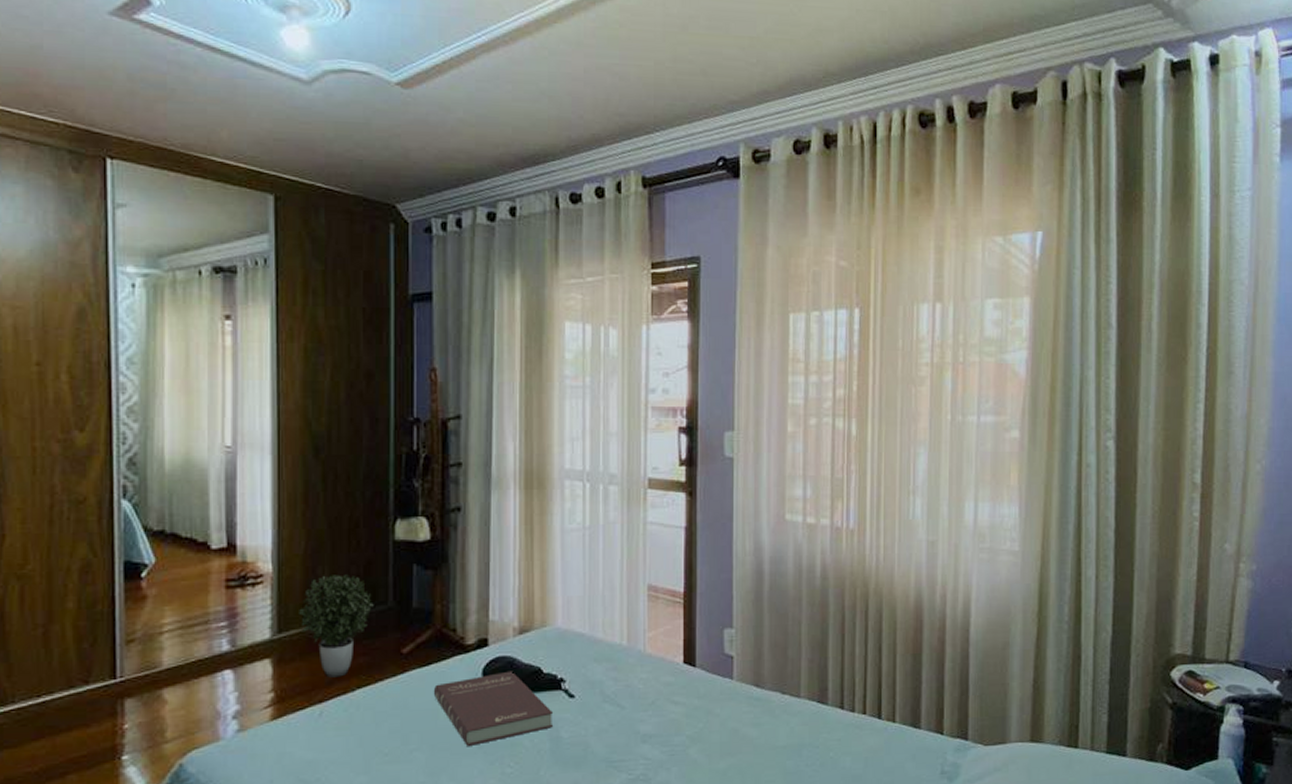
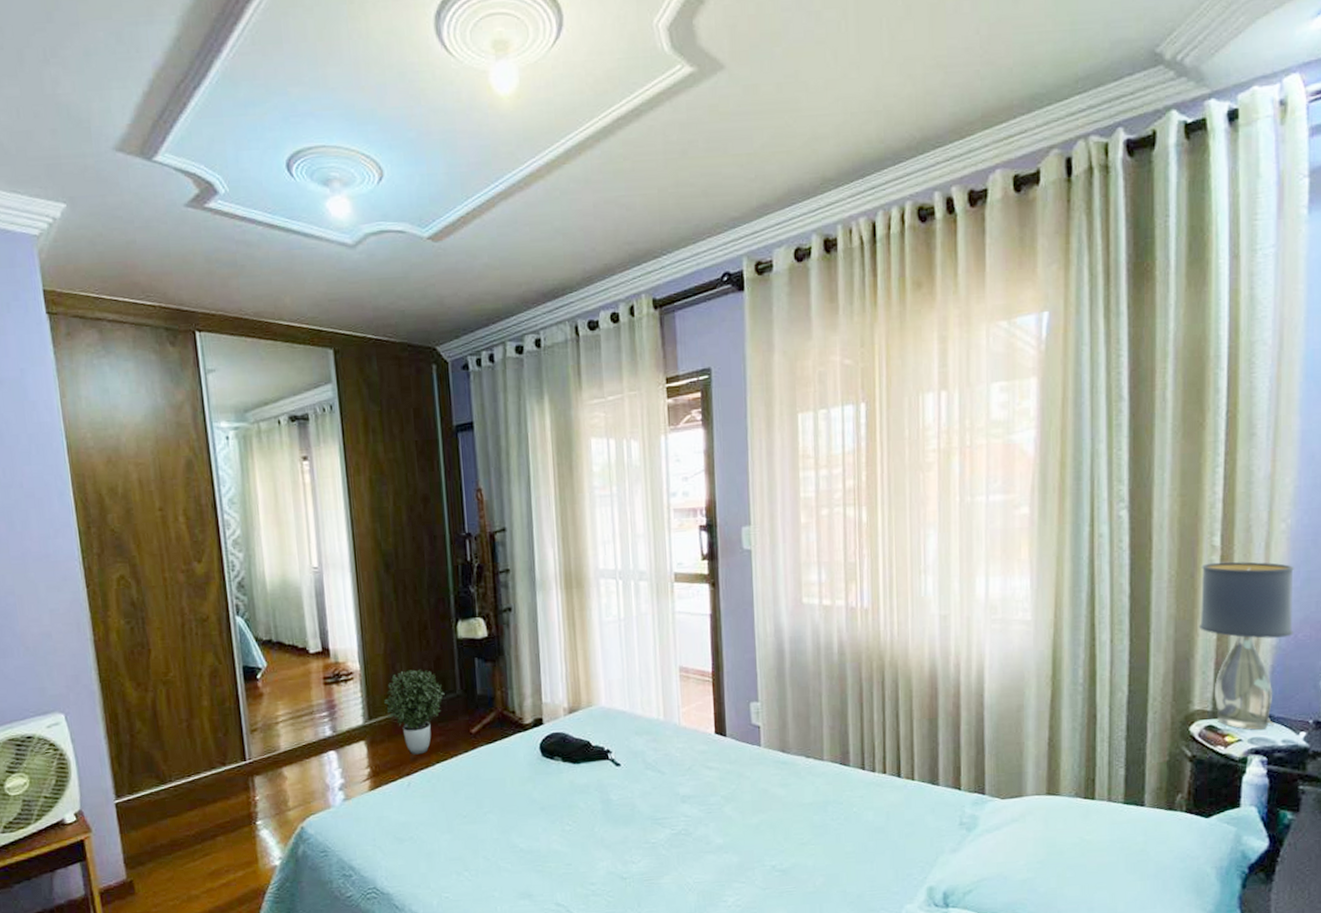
book: present [433,671,554,746] -> none [499,745,604,808]
table lamp: none [1180,500,1269,677] -> present [1198,561,1295,730]

